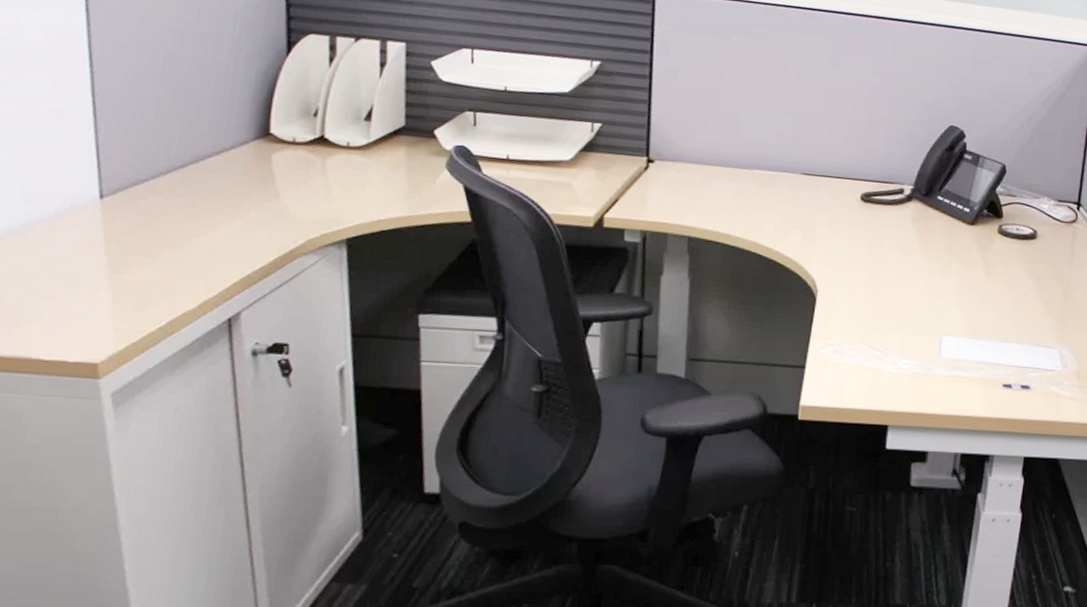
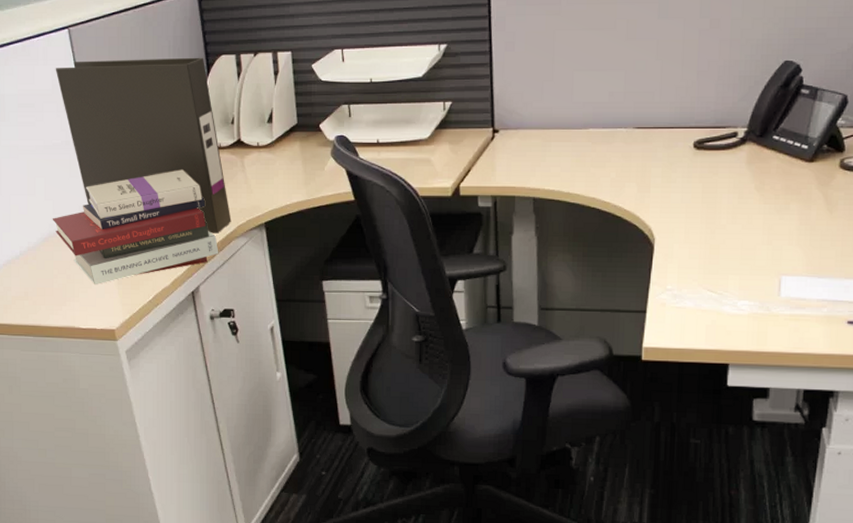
books: none [16,163,276,303] -> present [52,169,219,285]
binder: none [54,12,300,247] -> present [55,57,232,234]

